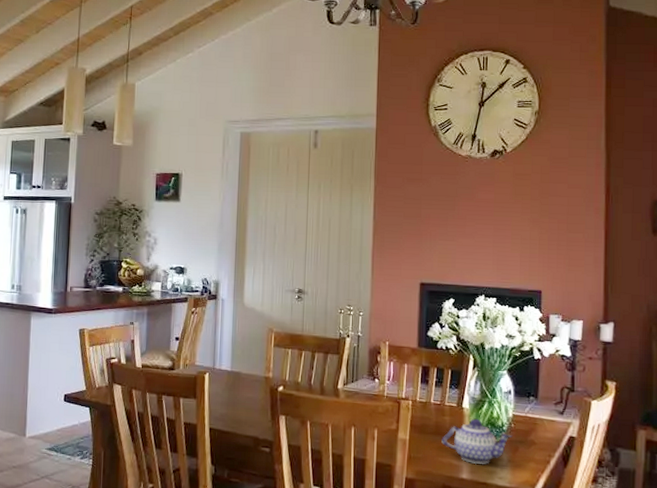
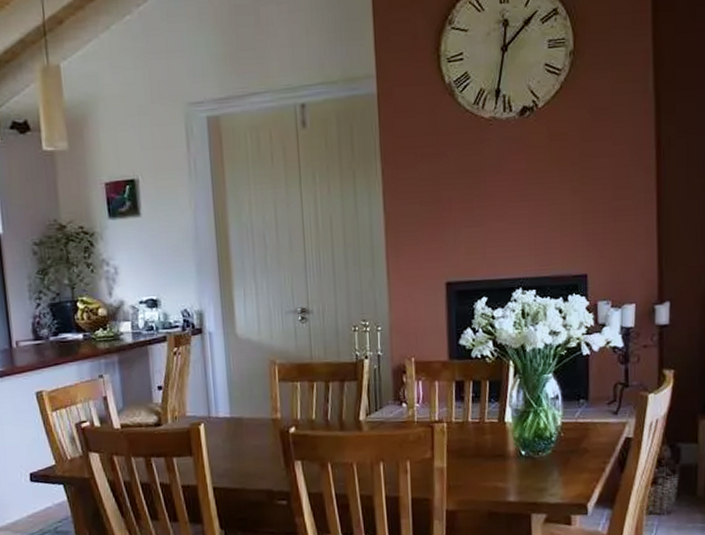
teapot: present [441,418,513,464] -> none [484,432,563,484]

